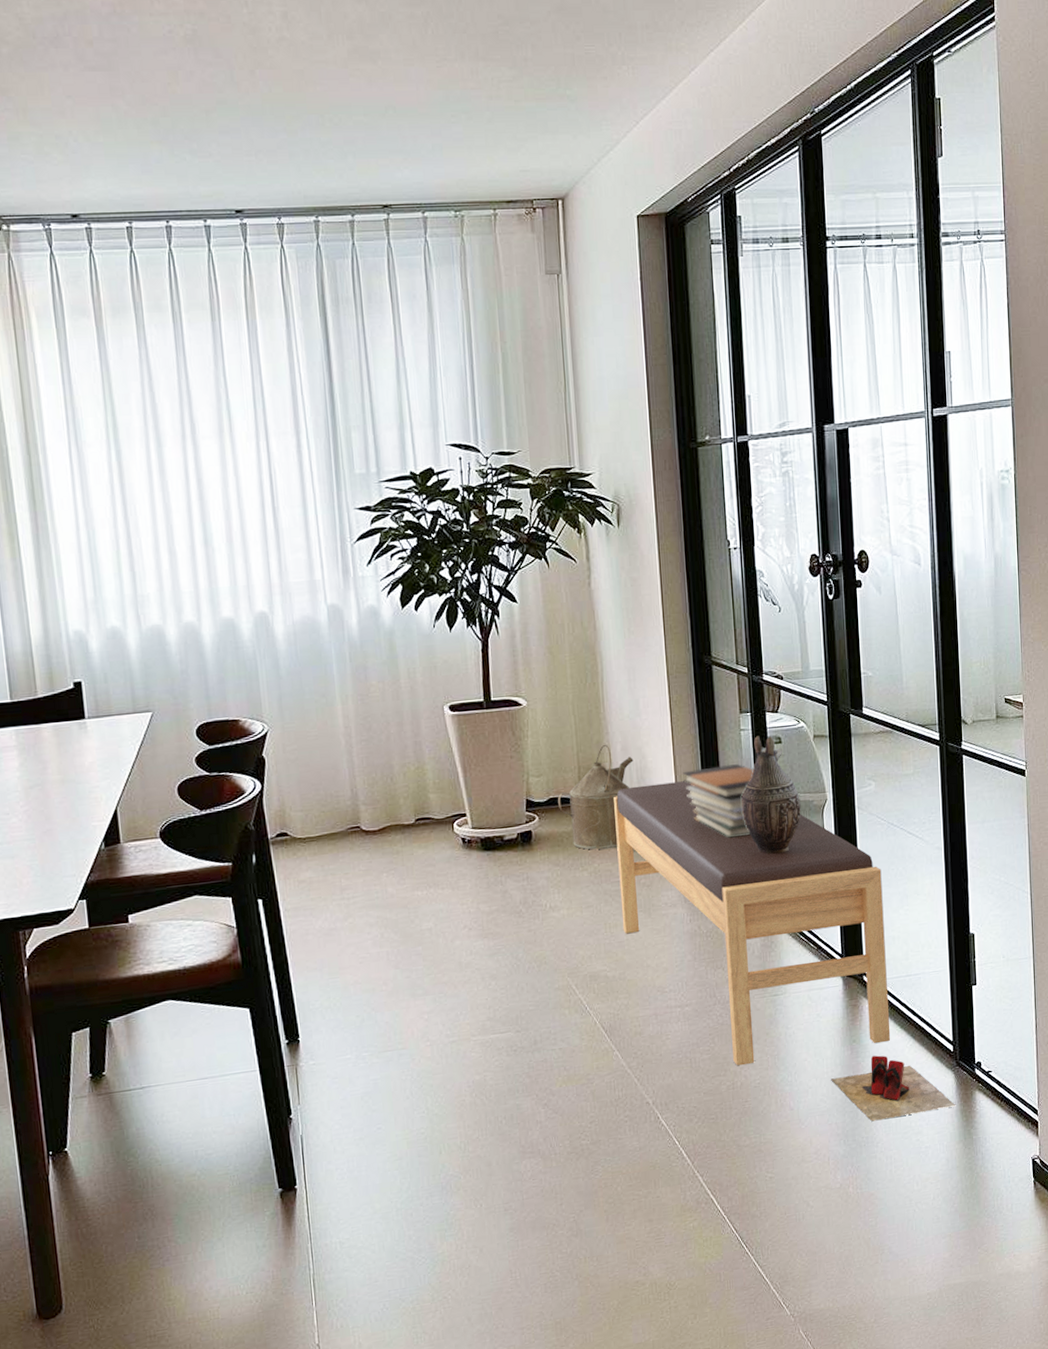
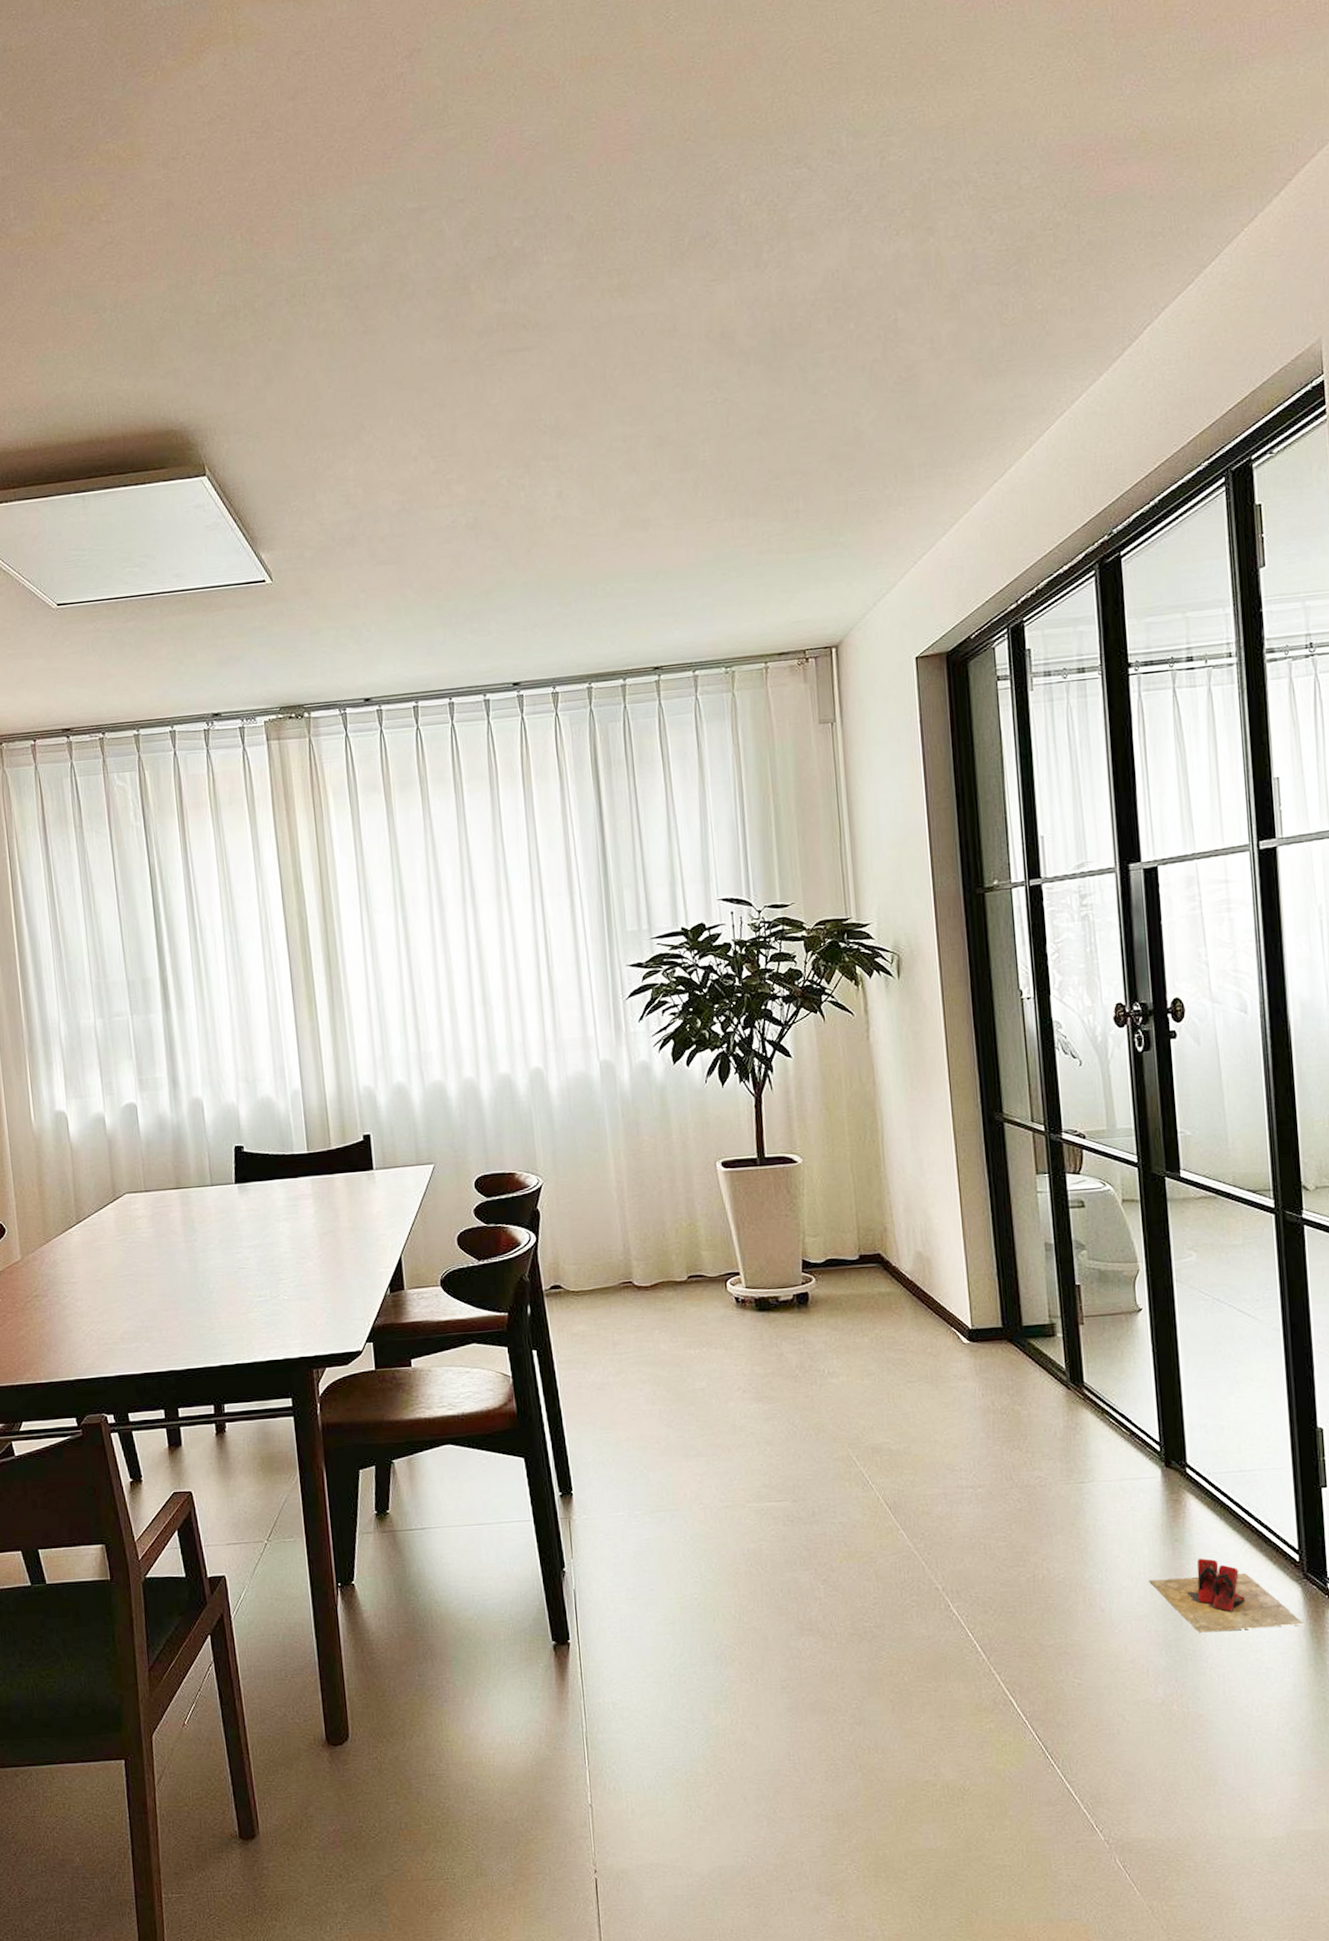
watering can: present [557,744,634,850] -> none [835,1204,918,1316]
bench: present [614,781,890,1066] -> none [896,1245,1220,1557]
book stack: present [683,764,754,838] -> none [972,1228,1054,1308]
decorative vase: present [740,736,801,855] -> none [1038,1199,1109,1328]

